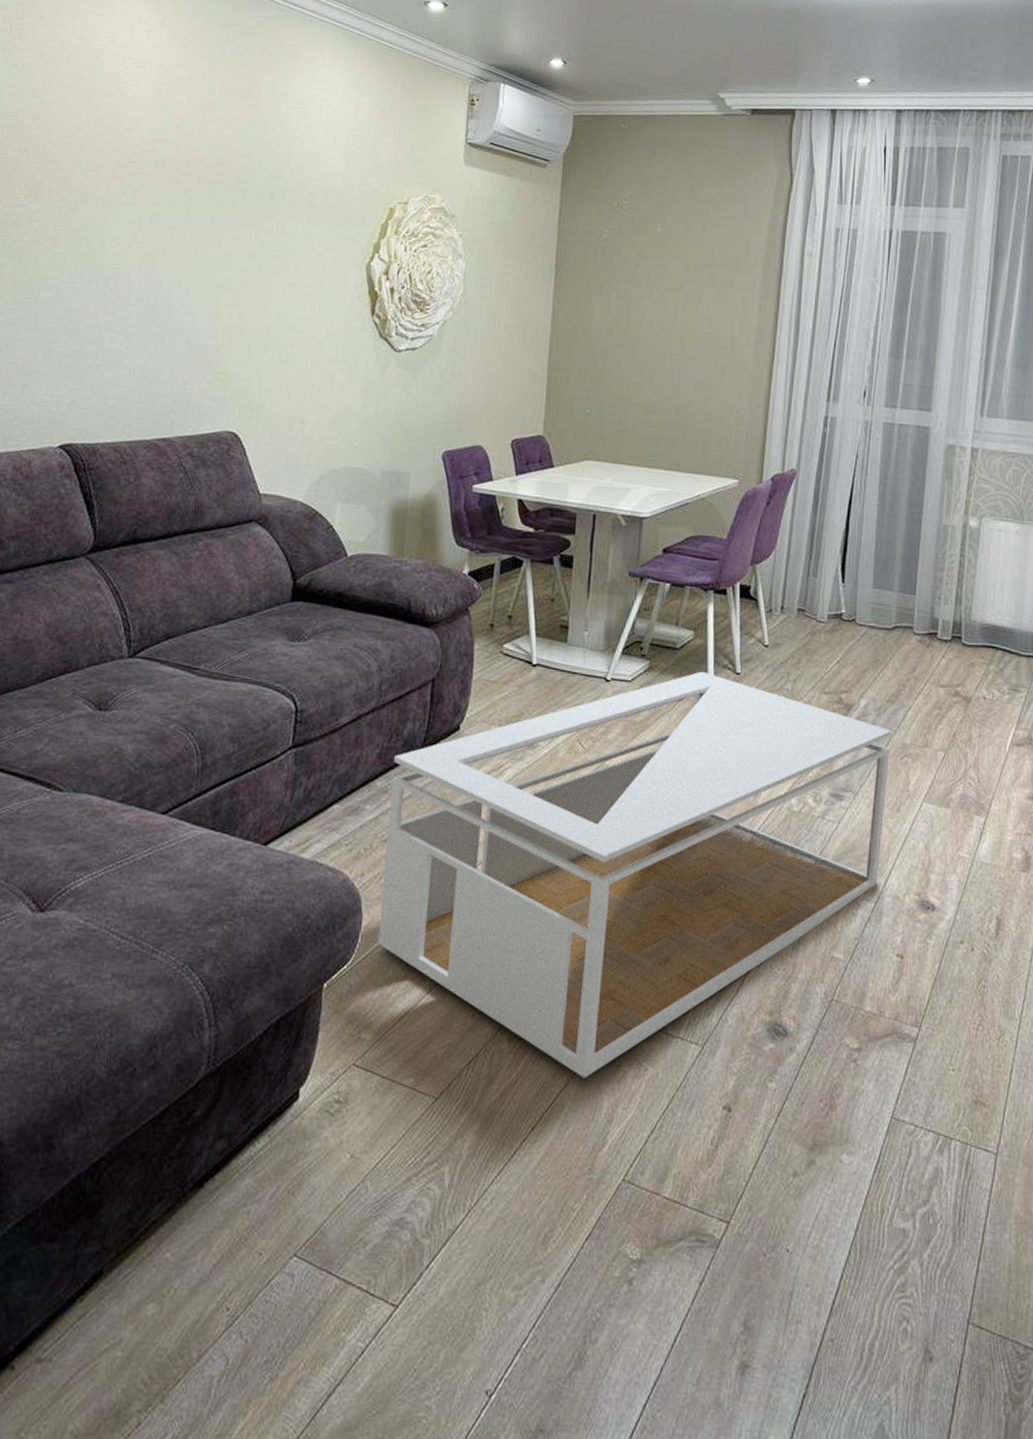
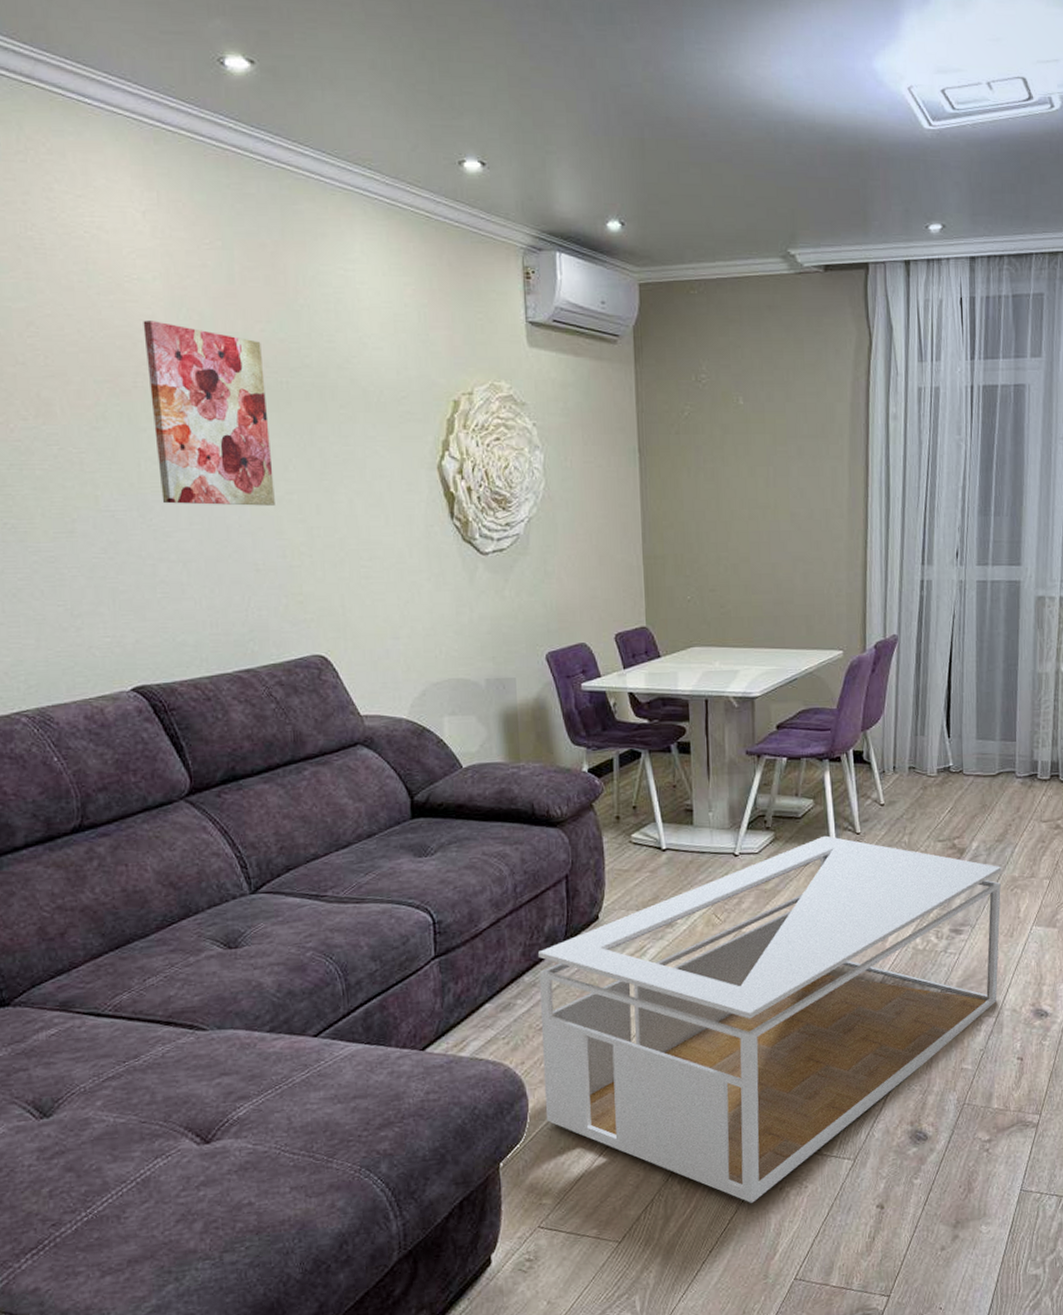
wall art: none [118,121,228,290] -> present [143,320,275,506]

